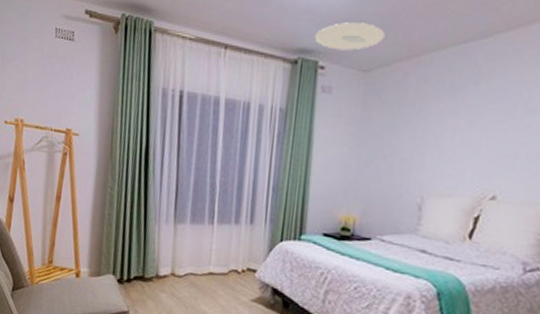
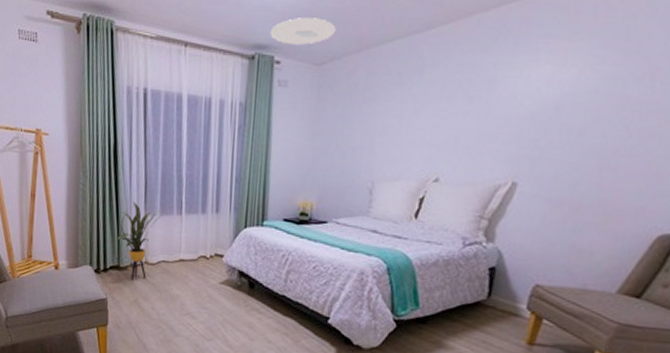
house plant: none [143,208,197,293] -> present [117,201,166,281]

